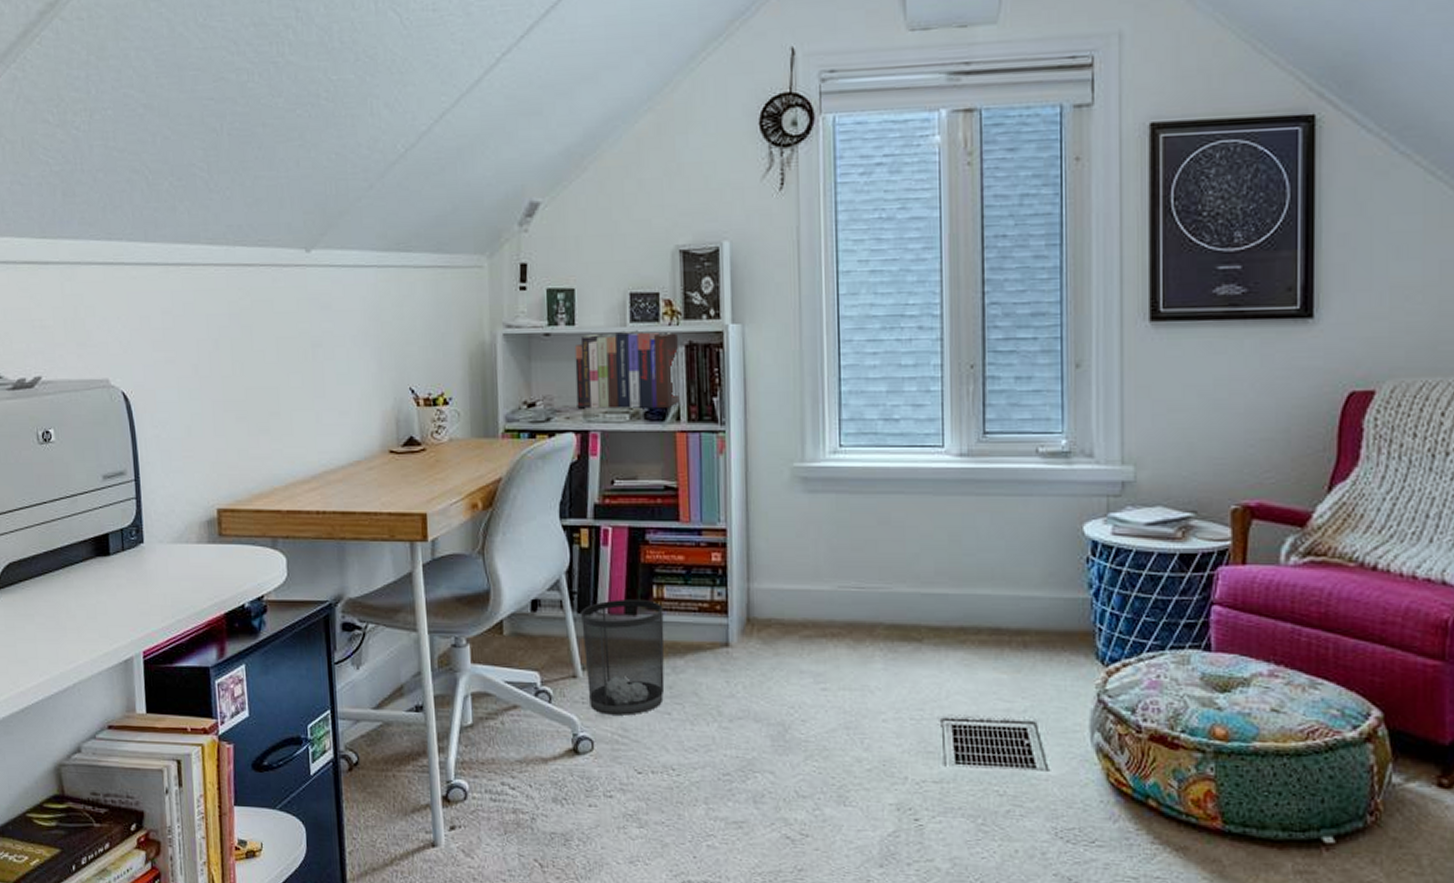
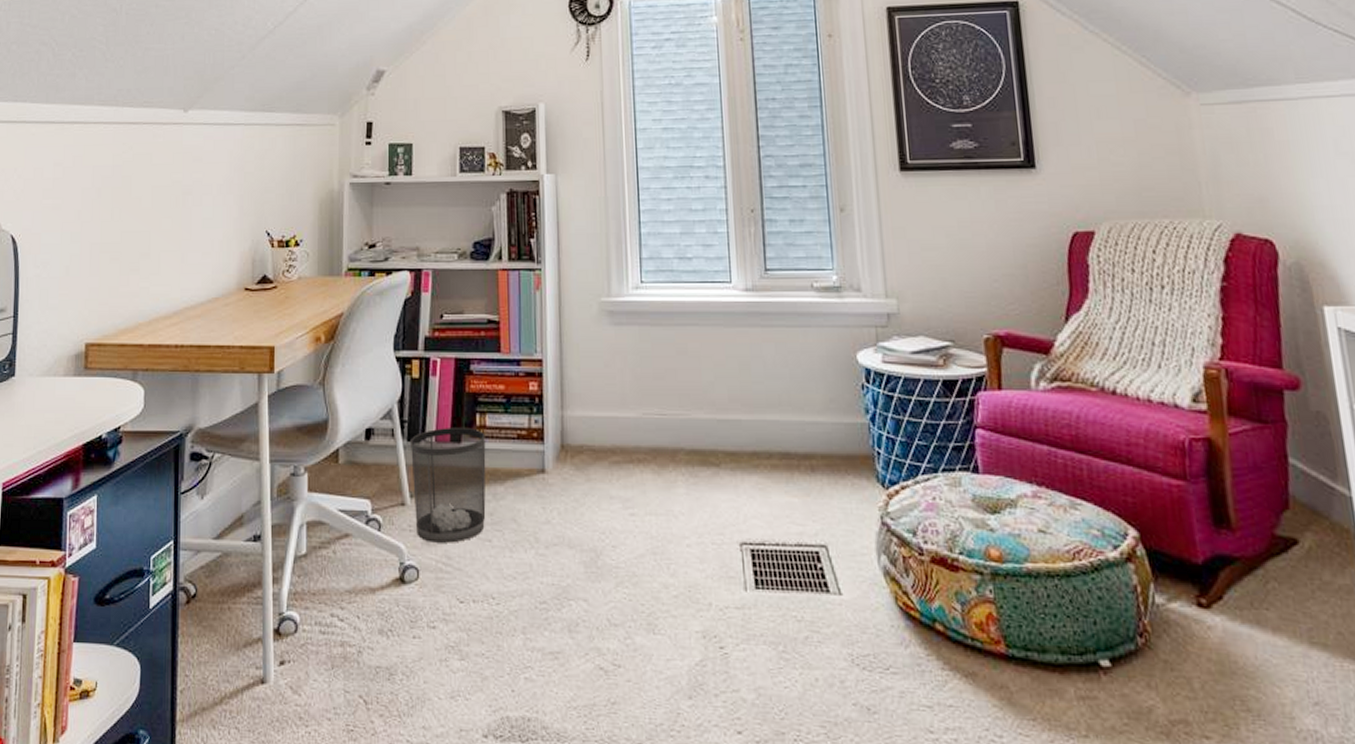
books: present [574,330,680,409] -> none [411,179,502,249]

